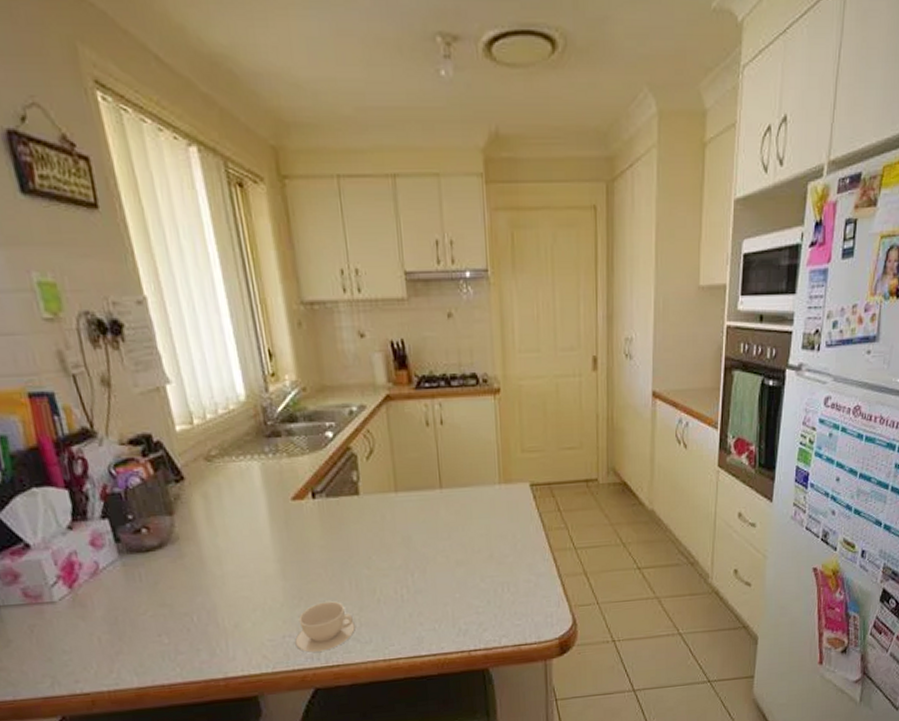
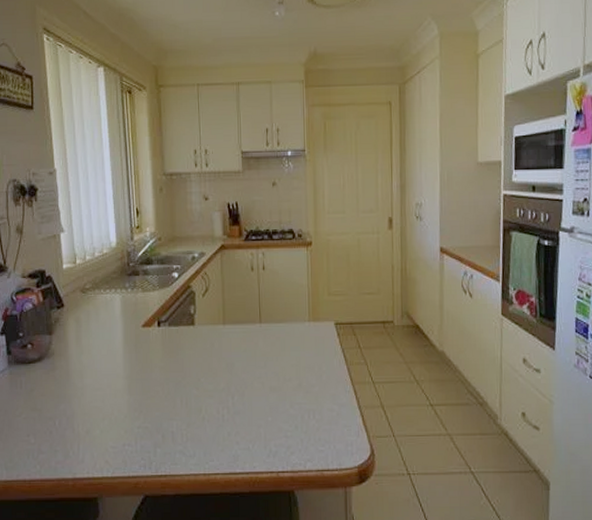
teacup: present [295,601,355,653] -> none [133,416,182,461]

